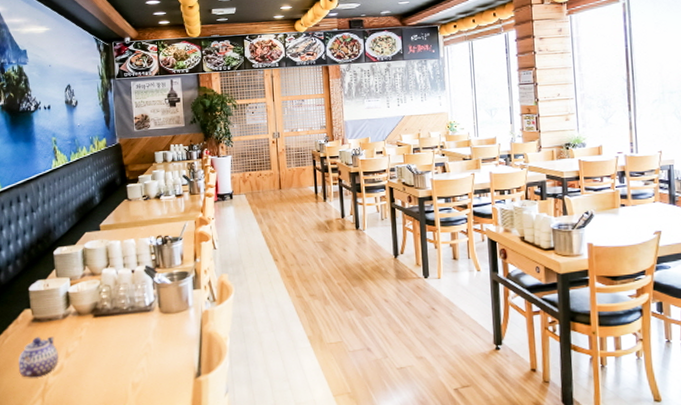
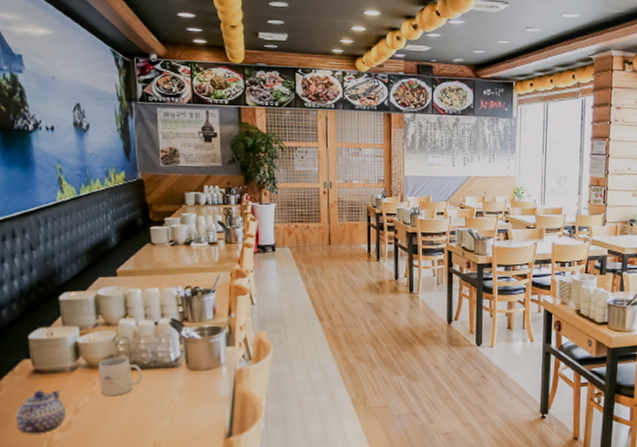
mug: none [85,303,122,341] -> present [98,357,143,397]

